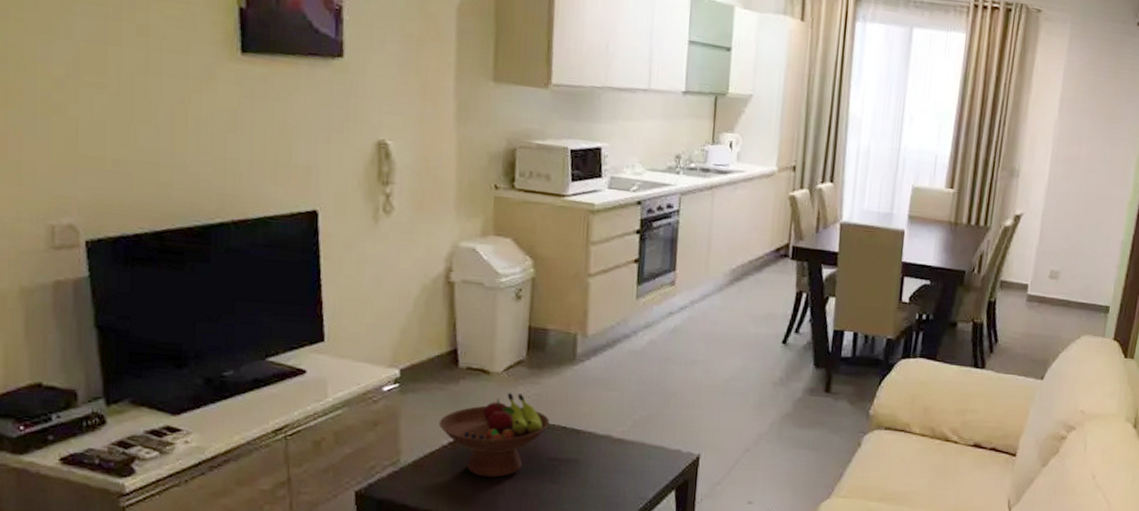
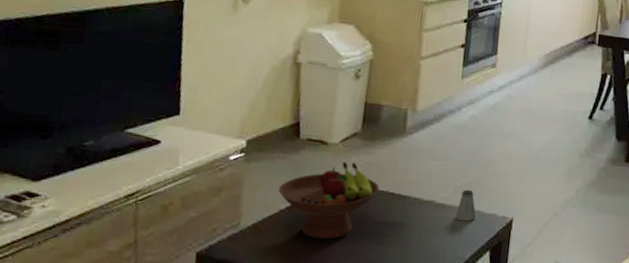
saltshaker: none [635,423,659,458] -> present [455,189,476,222]

